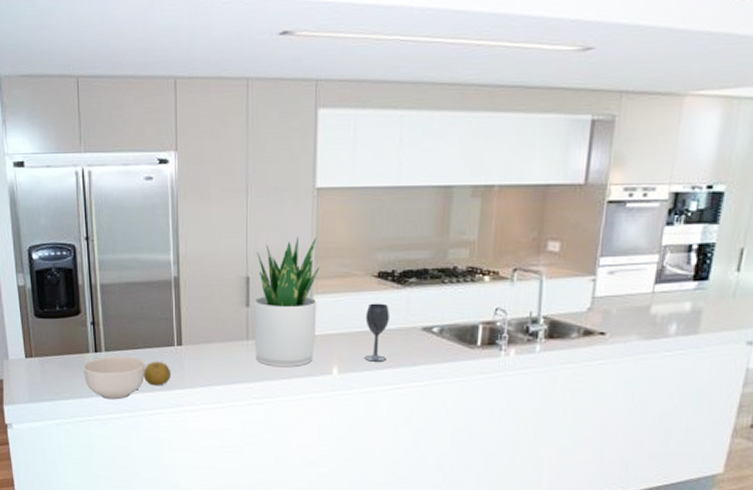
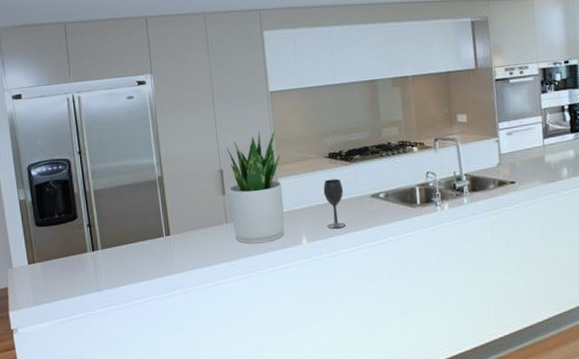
bowl: present [83,356,146,400] -> none [82,251,140,293]
fruit: present [143,361,171,386] -> none [137,252,163,275]

